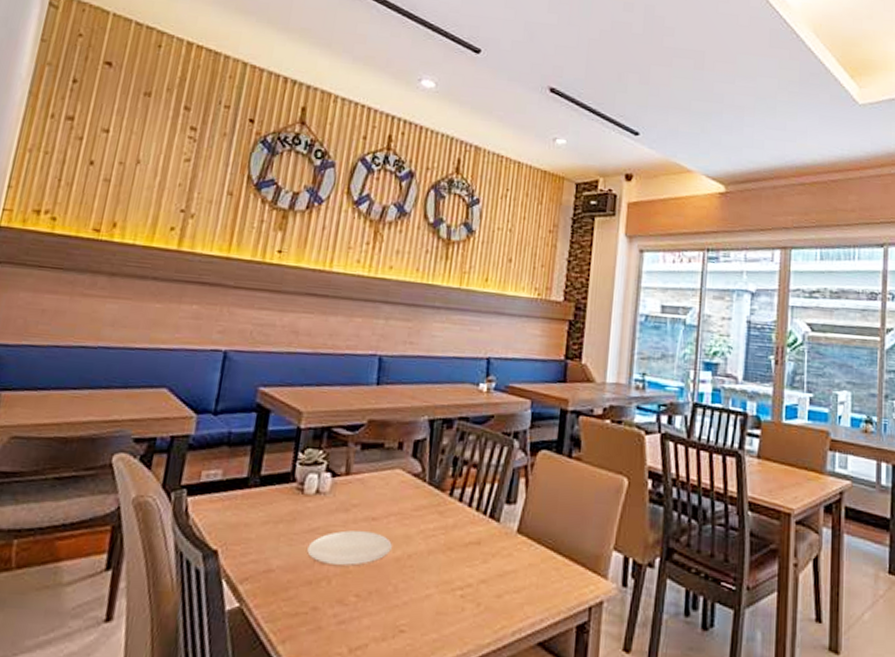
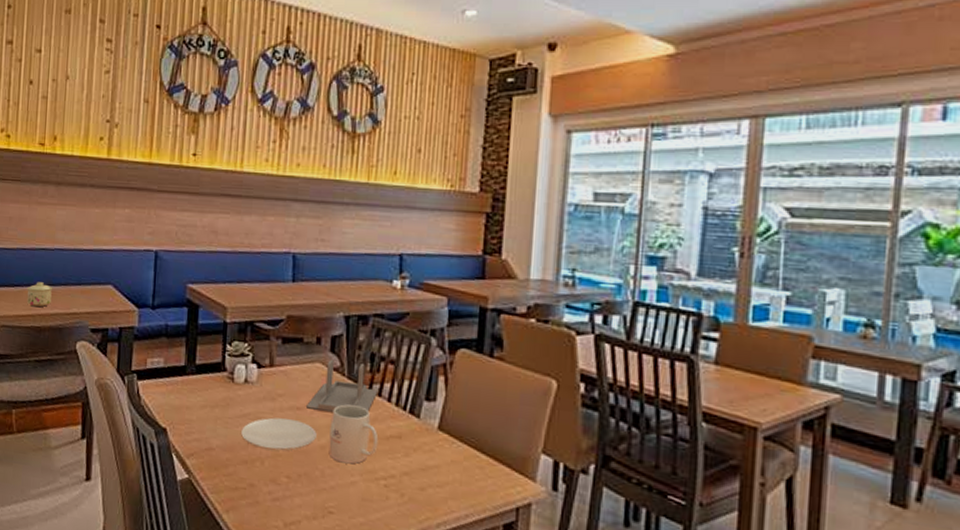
sugar bowl: none [52,384,90,415] -> present [26,282,53,308]
napkin holder: none [383,464,458,521] -> present [306,359,377,412]
mug: none [403,512,457,576] -> present [328,404,379,464]

